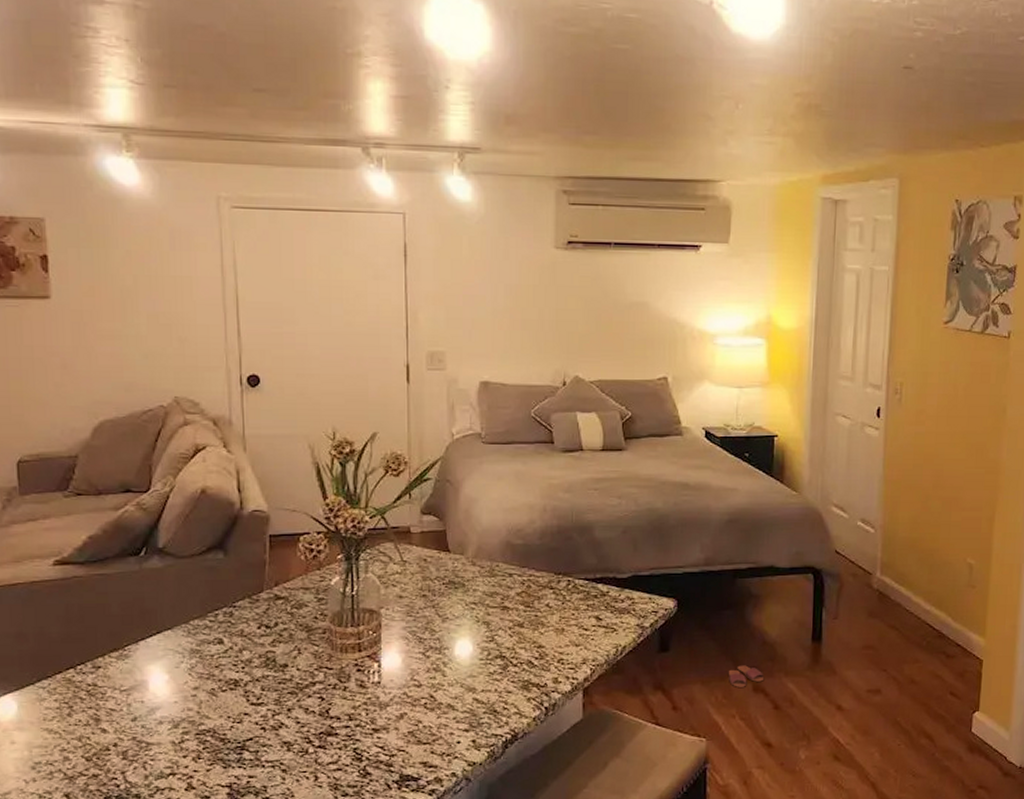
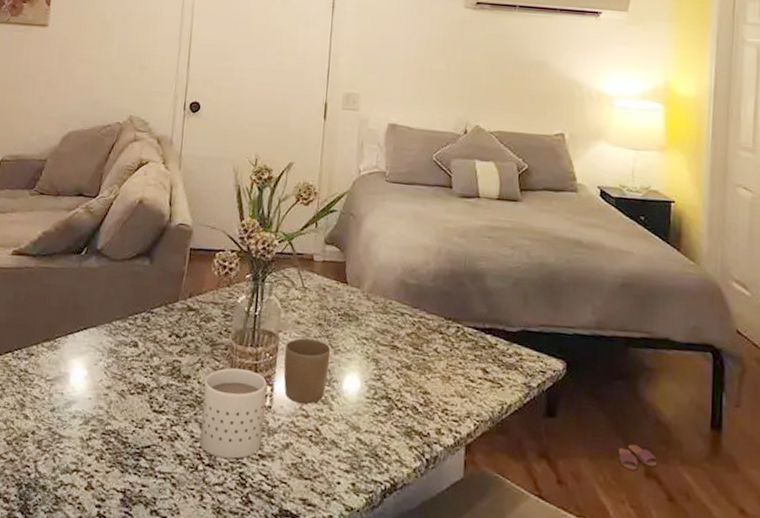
mug: none [305,650,374,739] -> present [200,368,267,459]
mug: none [388,611,439,674] -> present [283,338,331,404]

